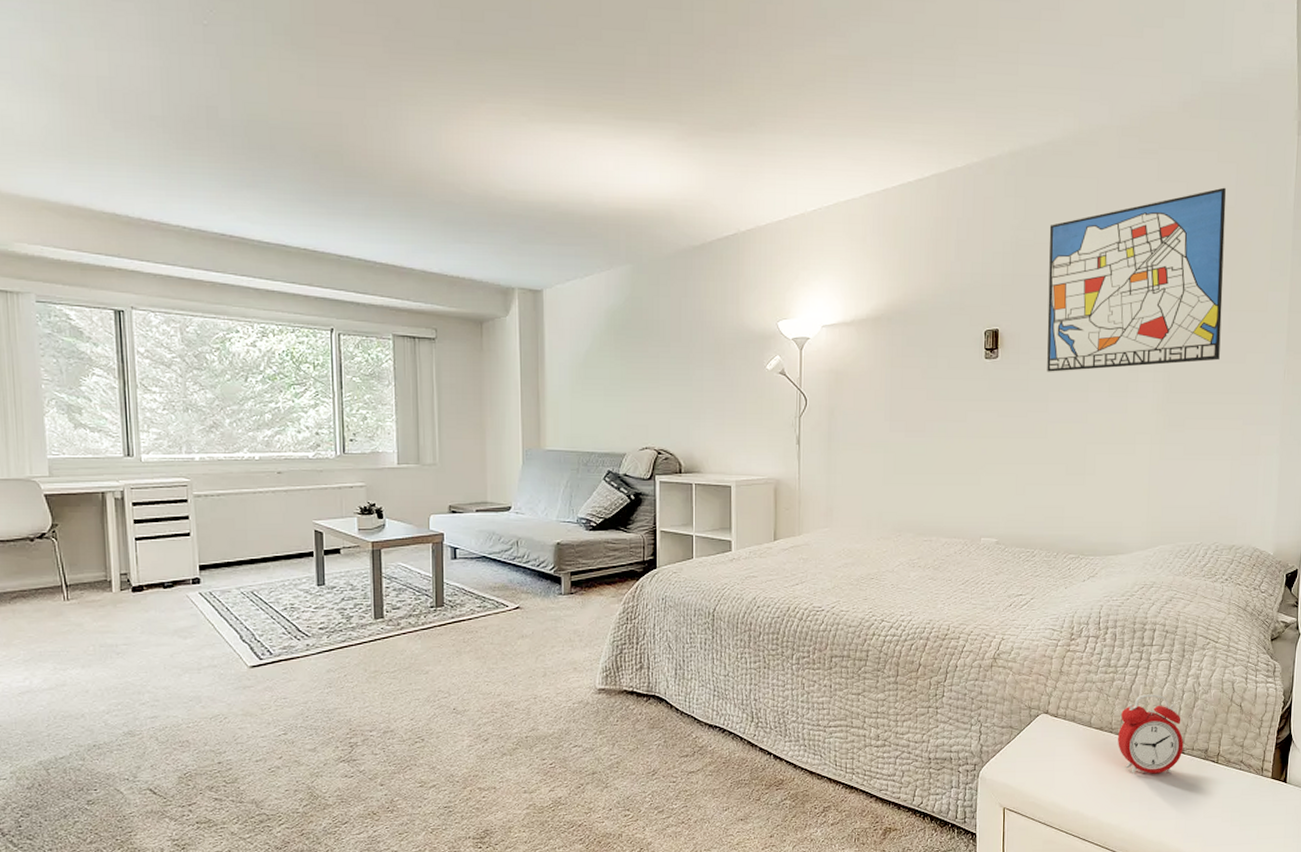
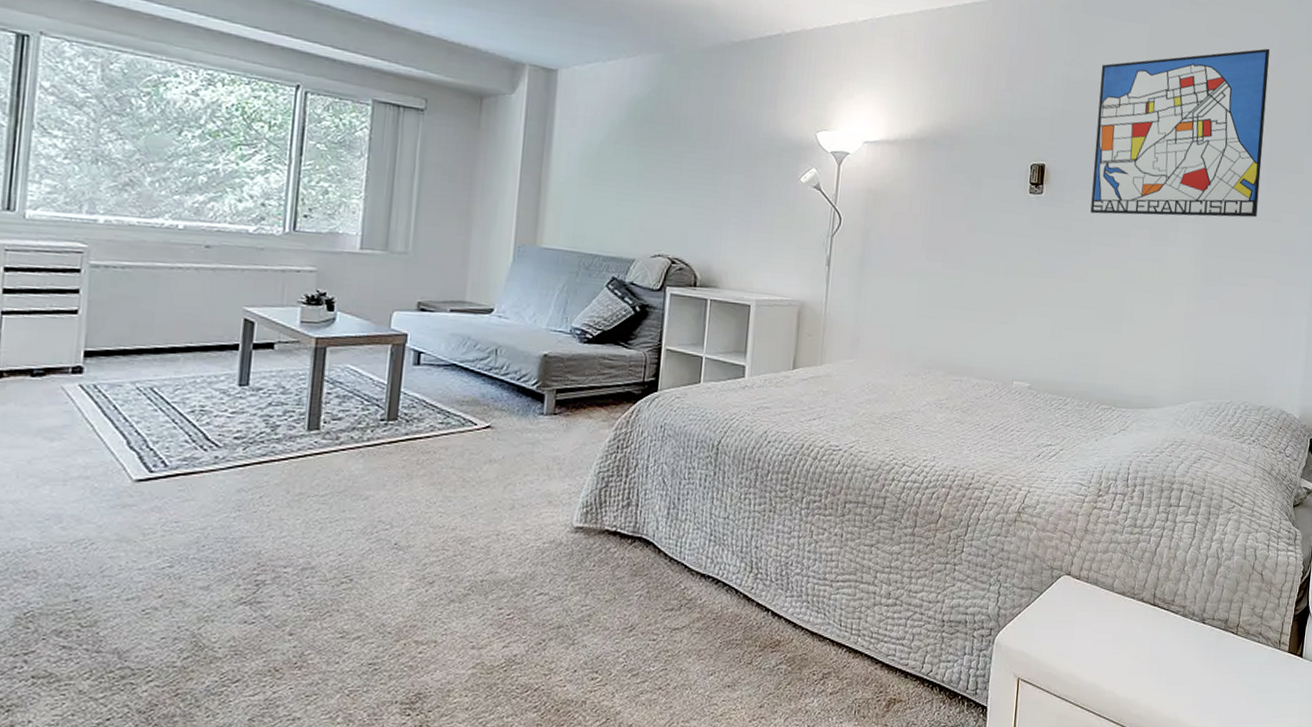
alarm clock: present [1118,694,1184,774] -> none [1139,558,1205,645]

